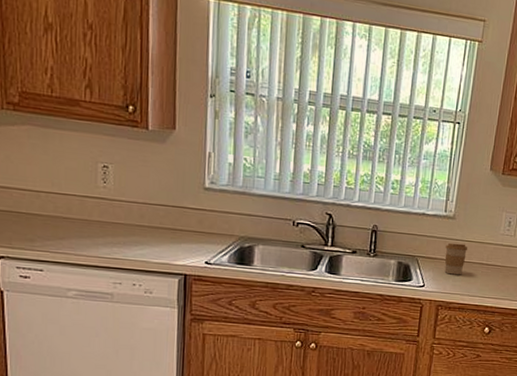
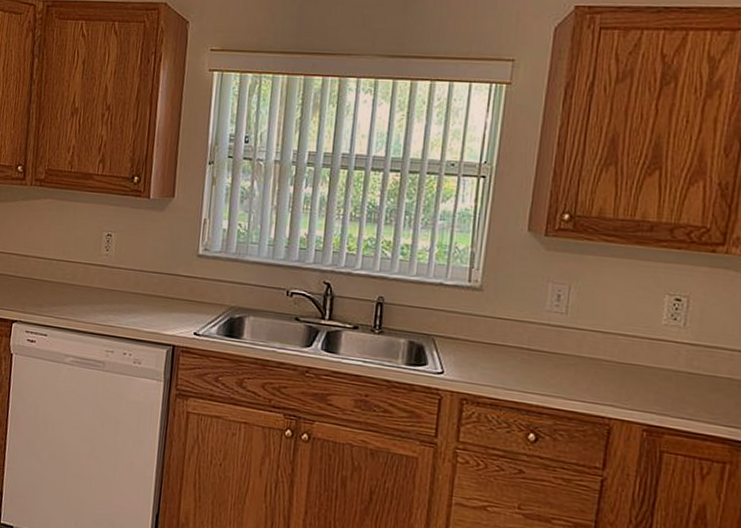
coffee cup: present [444,243,468,275] -> none [470,320,501,362]

